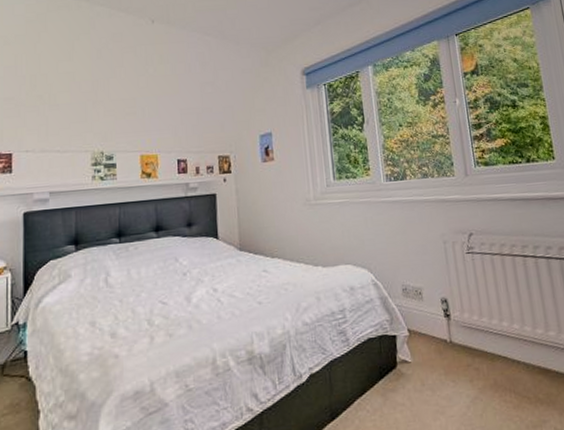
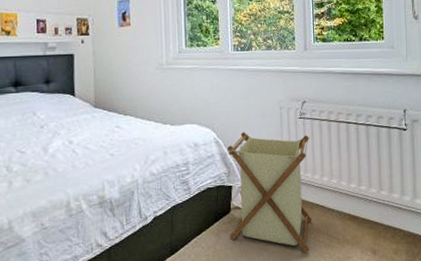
laundry basket: none [387,271,496,417] -> present [227,132,312,254]

